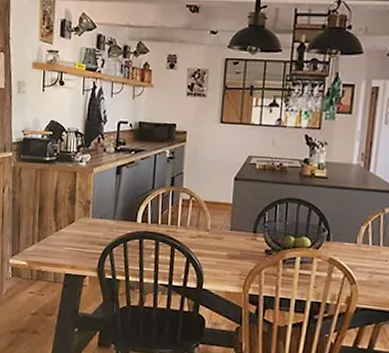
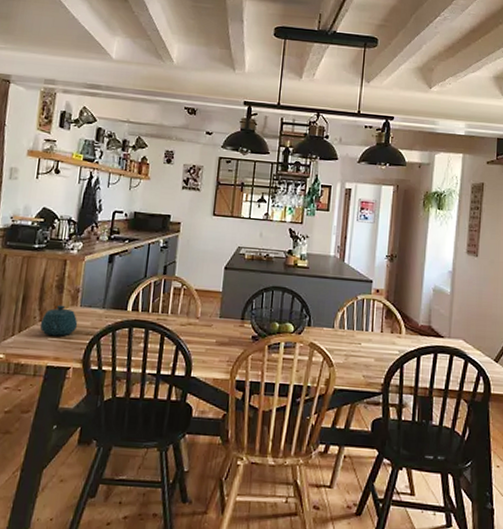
teapot: none [56,216,91,246] -> present [39,305,78,336]

